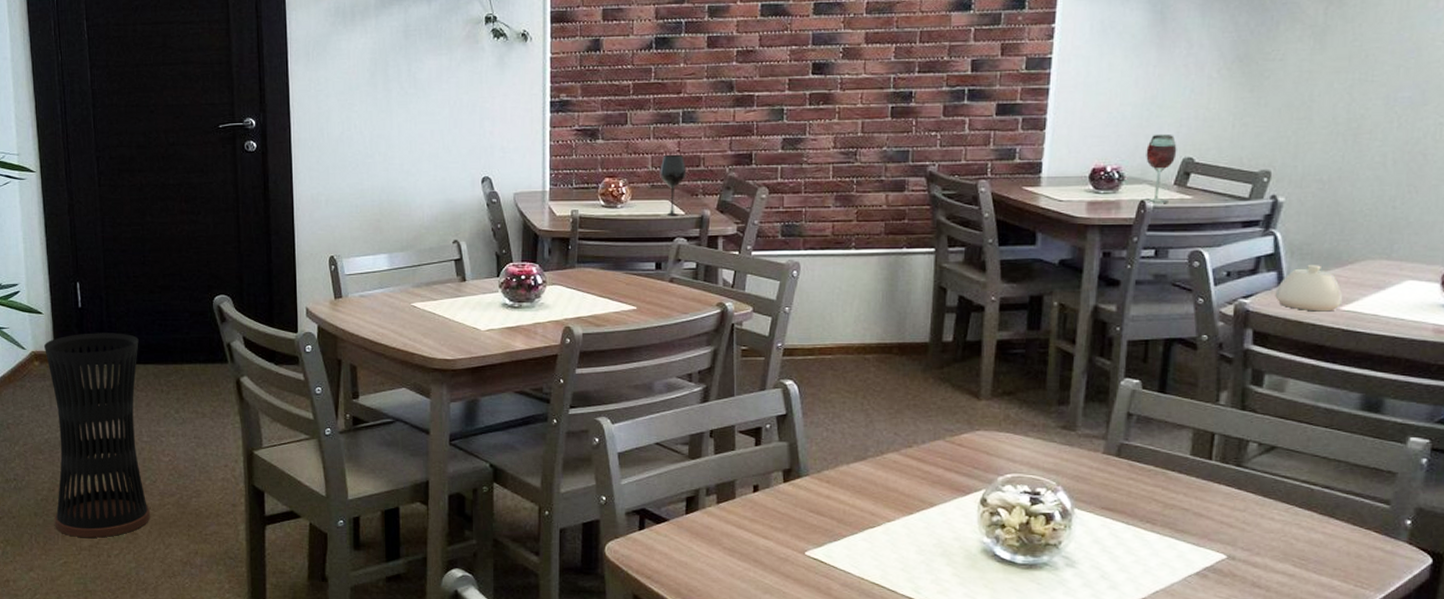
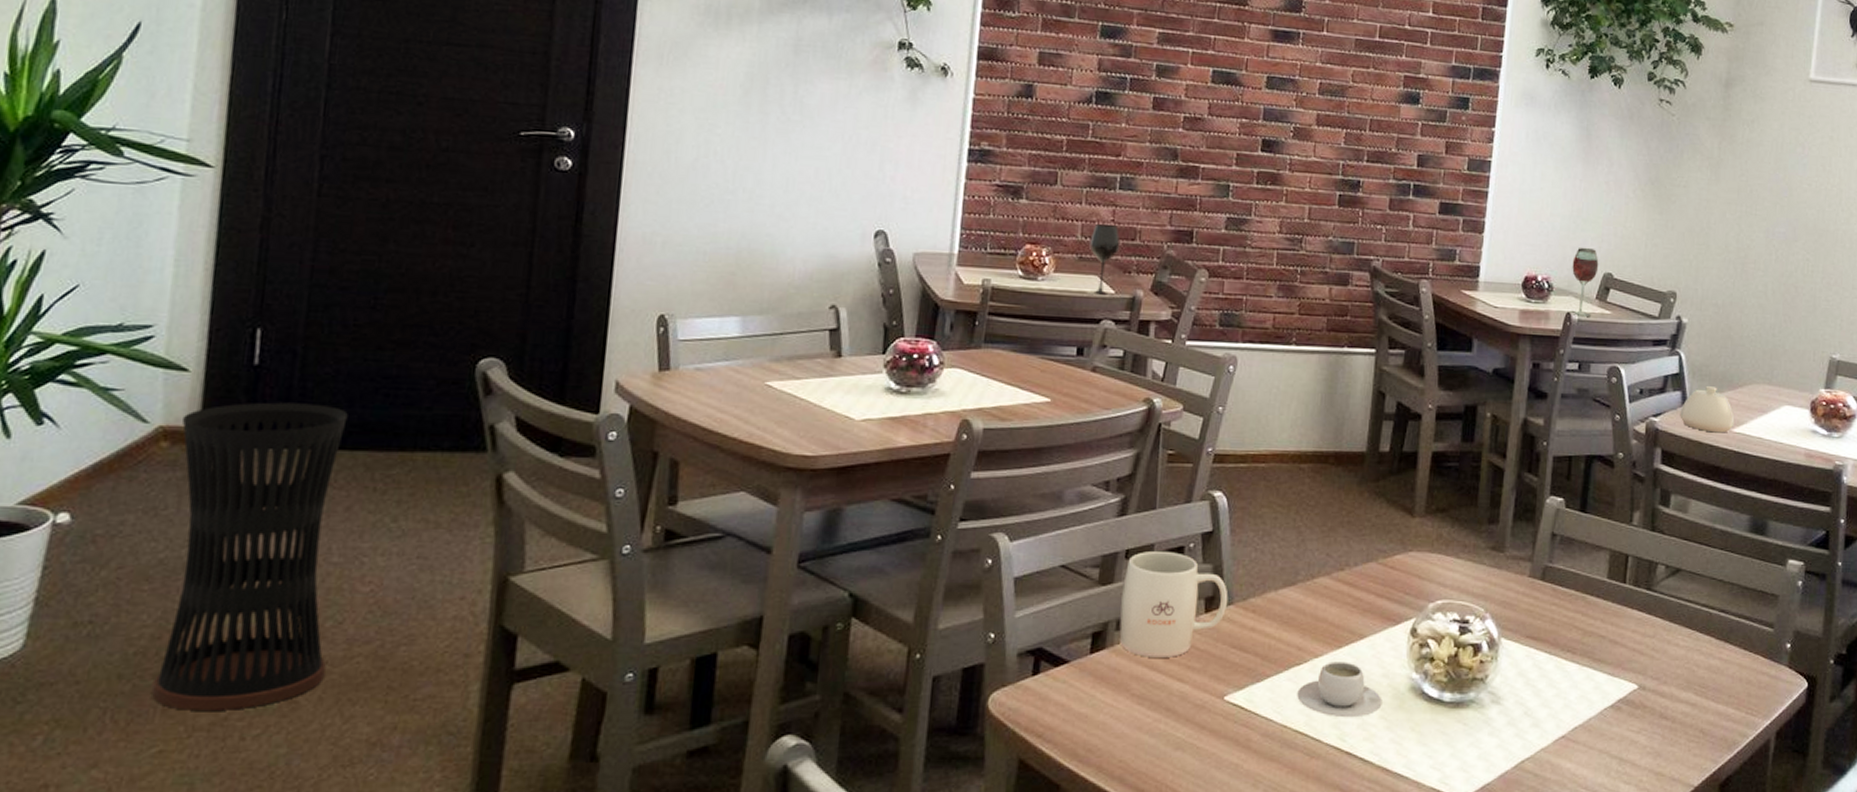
mug: none [709,430,804,519] -> present [1119,550,1228,658]
teacup: none [872,526,955,574] -> present [1297,662,1383,718]

